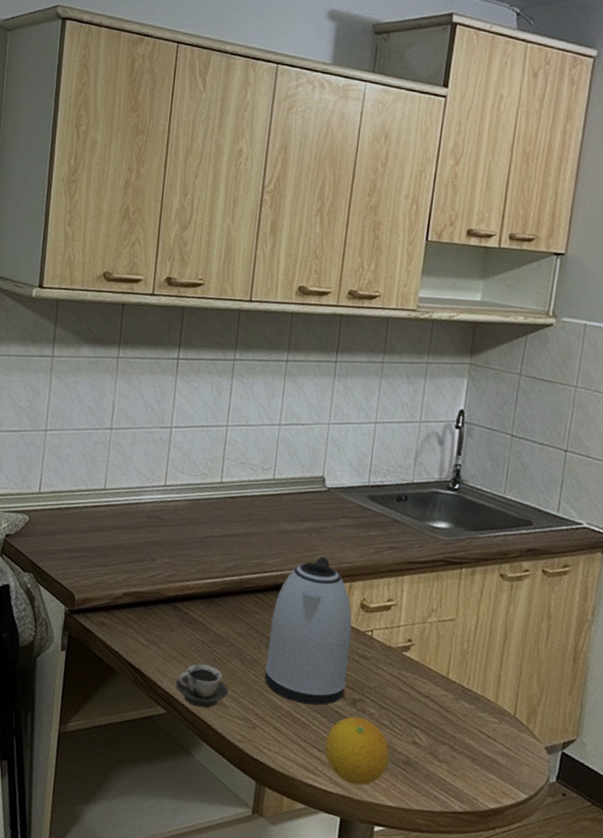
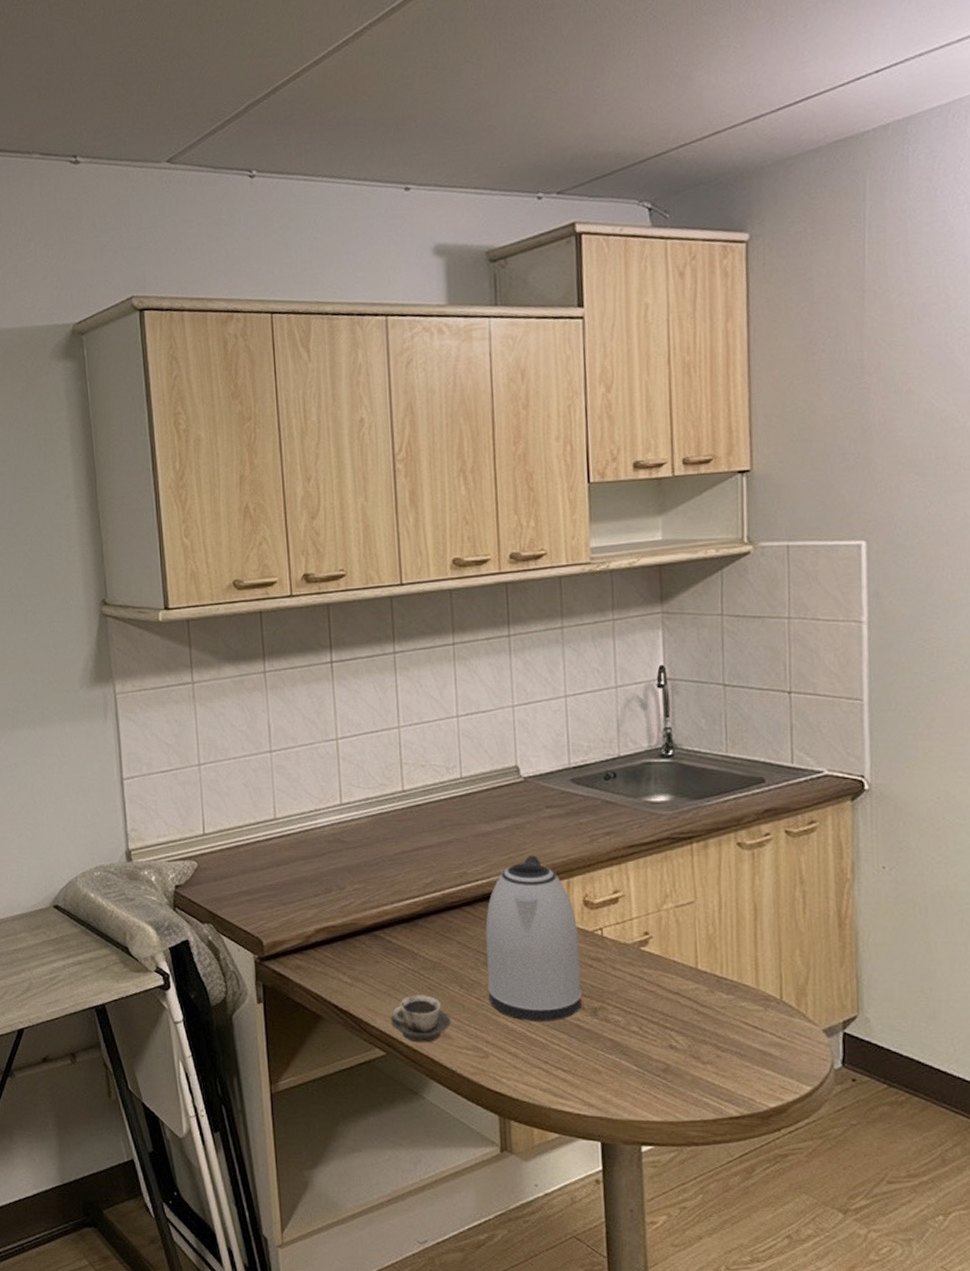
fruit: present [324,716,390,786] -> none [569,1027,646,1104]

